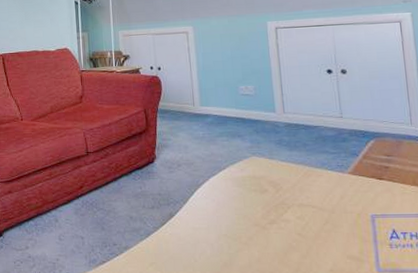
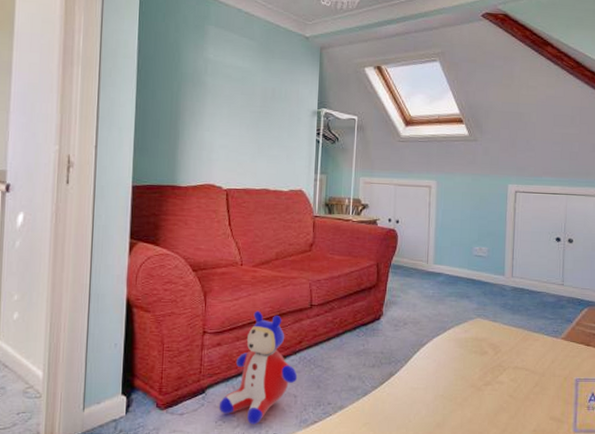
stuffed animal: none [15,160,83,265] -> present [218,311,298,425]

